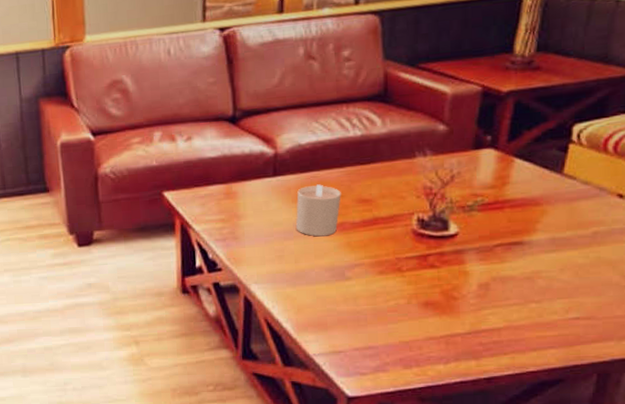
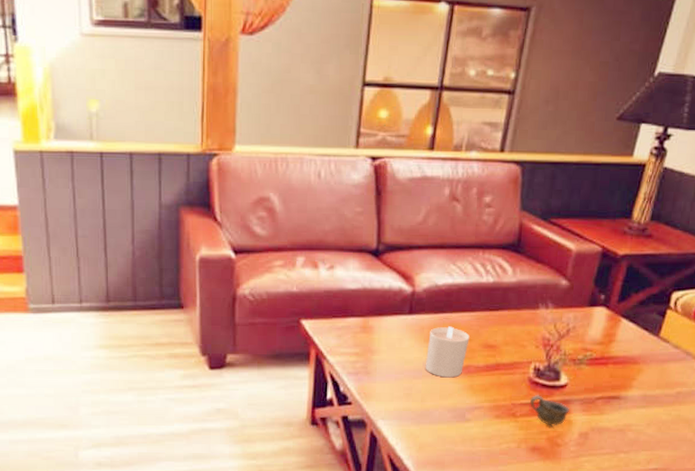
cup: none [416,247,463,279] -> present [529,395,569,426]

